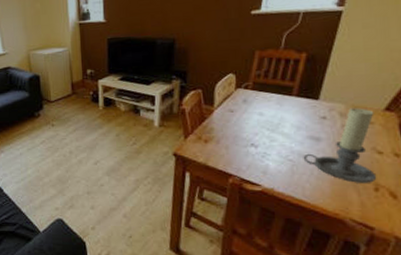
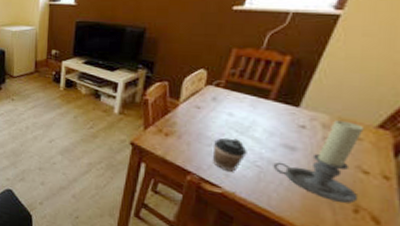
coffee cup: none [249,137,280,169] -> present [212,137,247,172]

